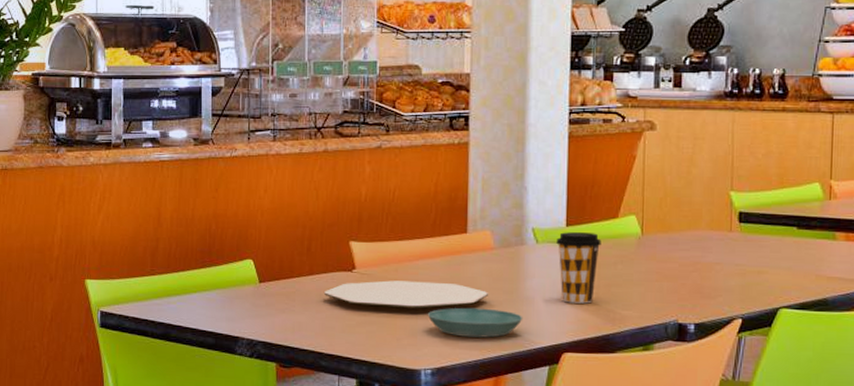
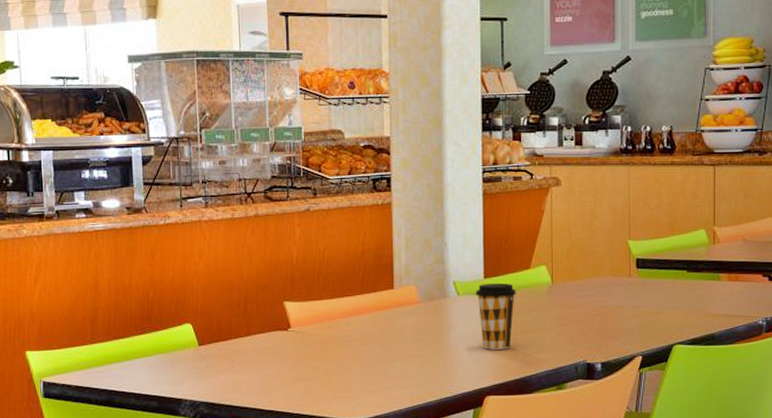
plate: present [324,280,488,310] -> none [262,336,415,364]
saucer: present [427,307,523,338] -> none [360,358,449,387]

